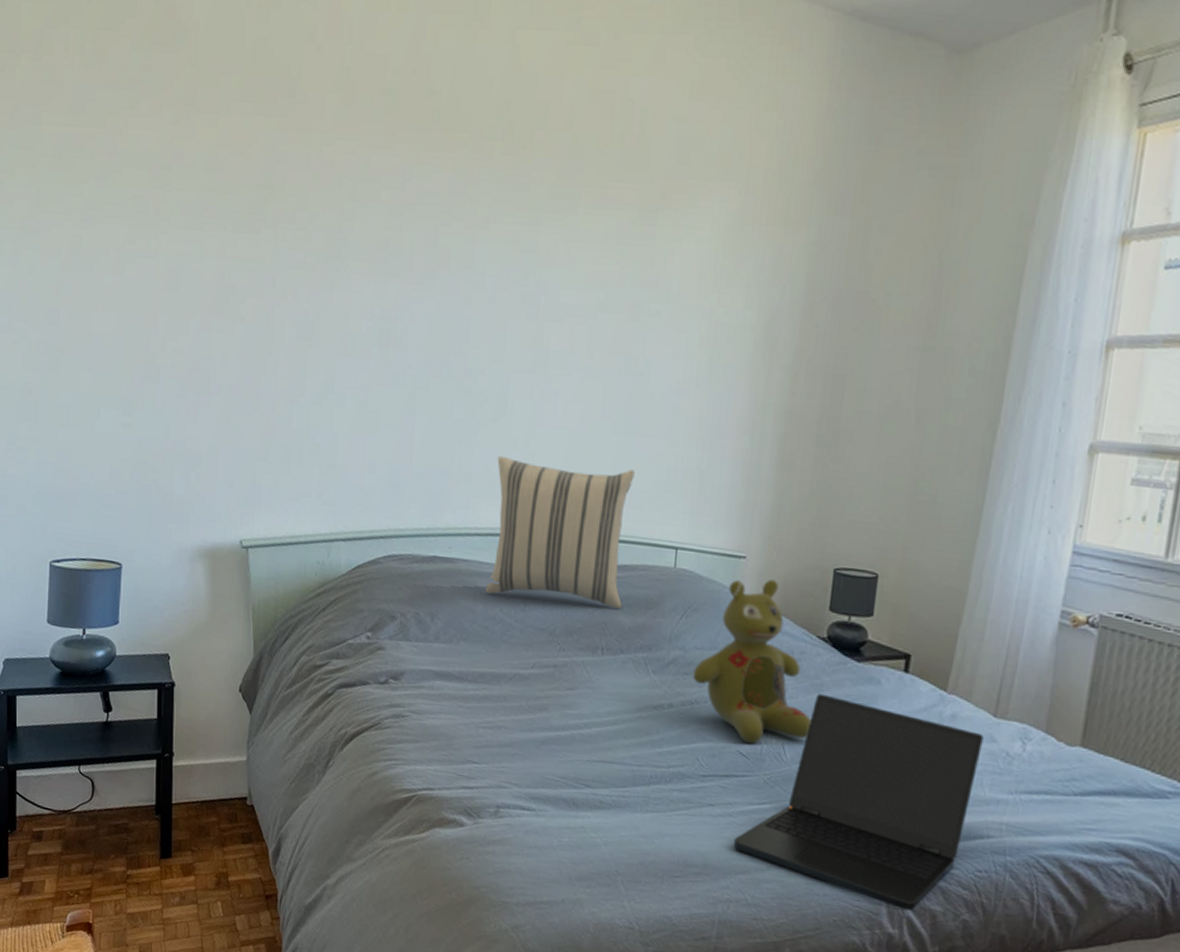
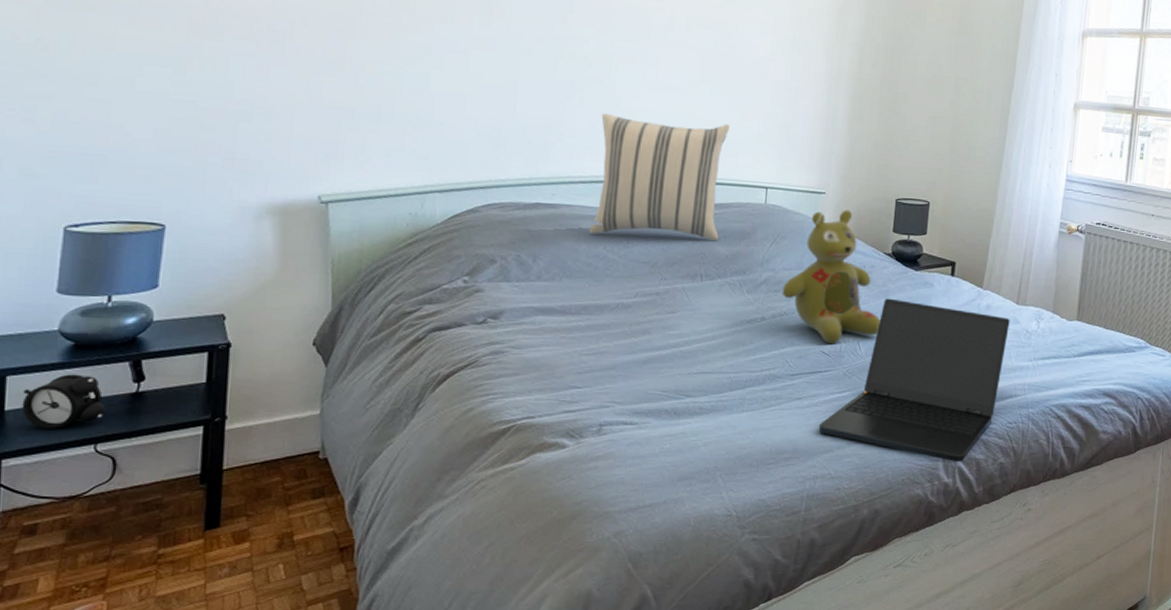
alarm clock: none [28,698,85,748] -> present [21,374,106,429]

